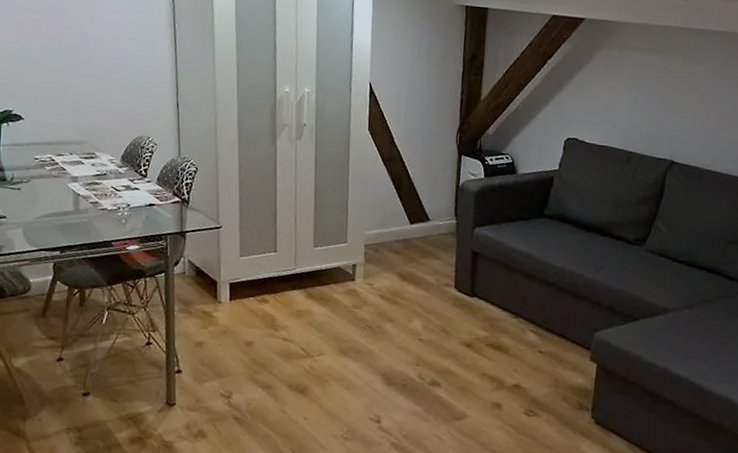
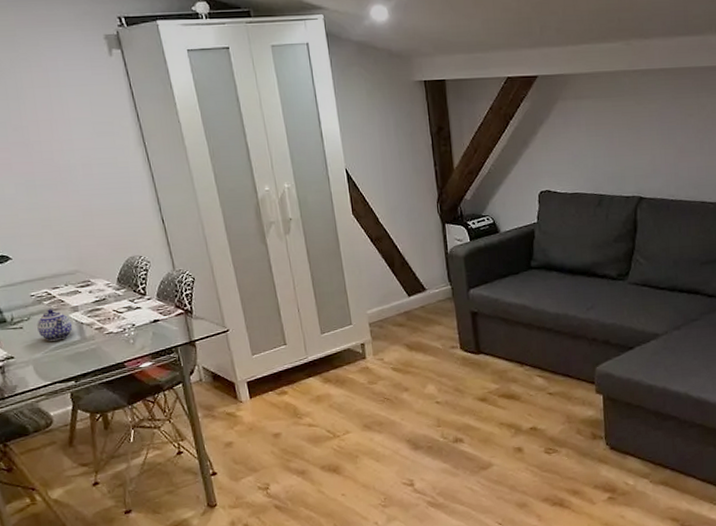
teapot: none [34,175,69,208] -> present [37,309,73,341]

